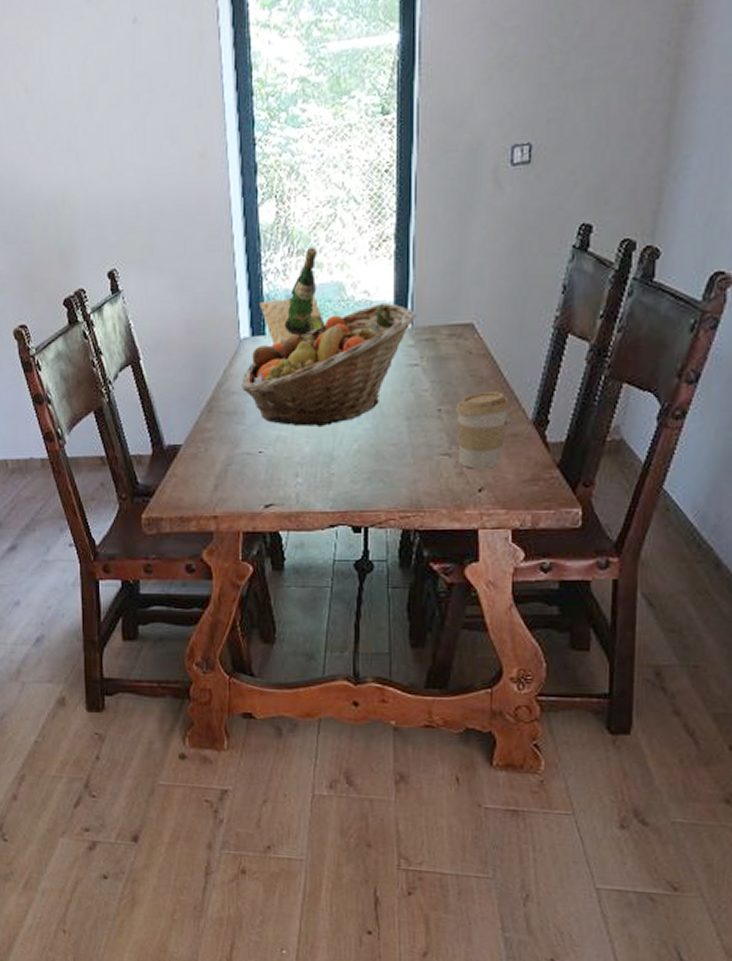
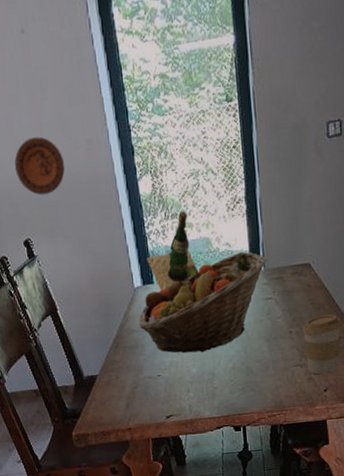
decorative plate: none [108,146,169,218] -> present [14,137,65,196]

